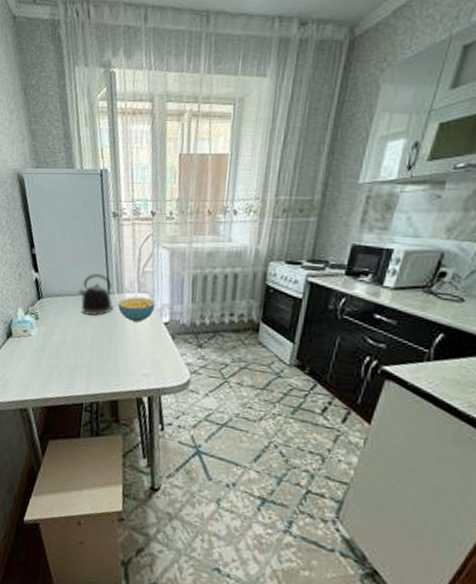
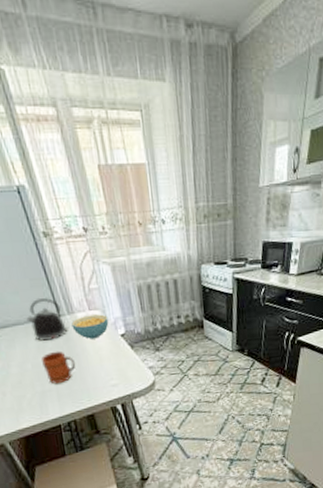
mug: none [81,327,113,361] -> present [41,351,76,385]

